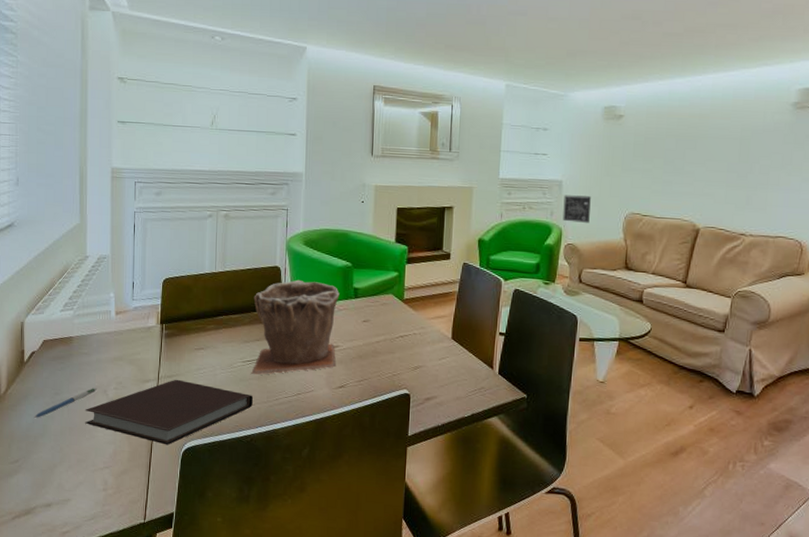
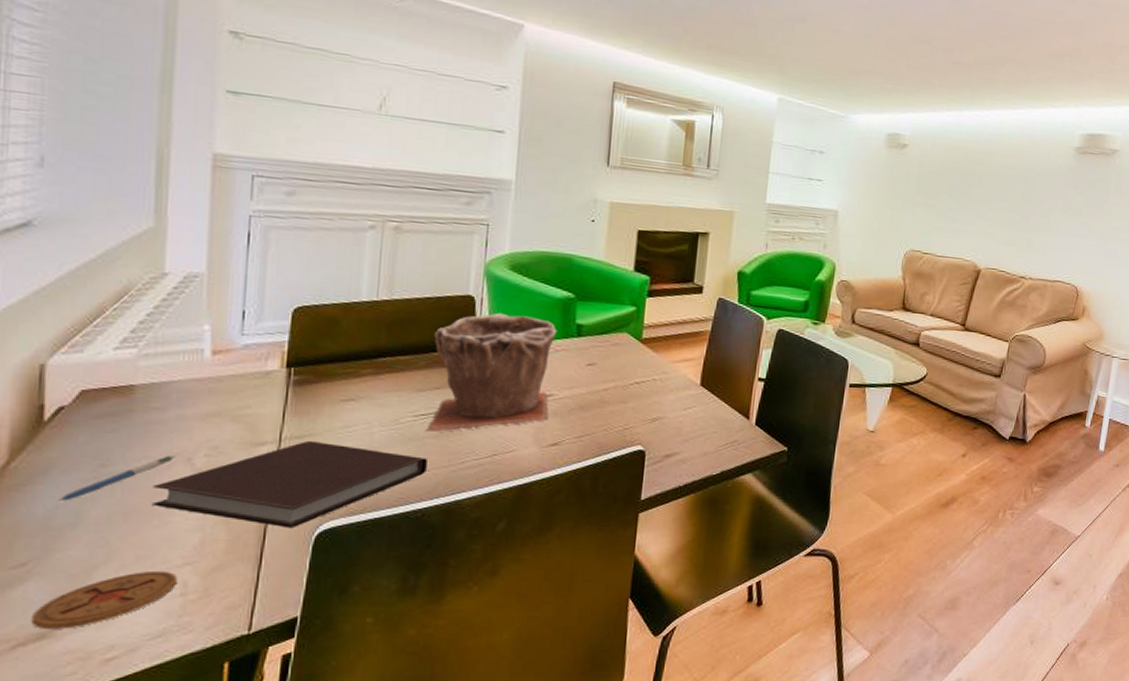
coaster: none [22,471,101,508] -> present [31,570,177,629]
wall art: present [563,195,591,223] -> none [837,226,869,259]

